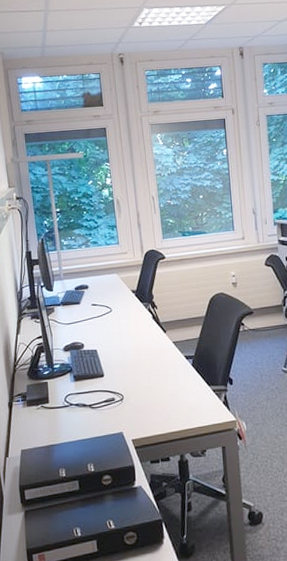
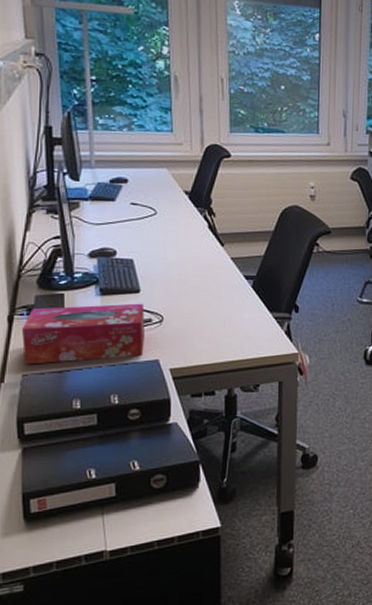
tissue box: none [18,385,111,442] -> present [21,303,146,365]

